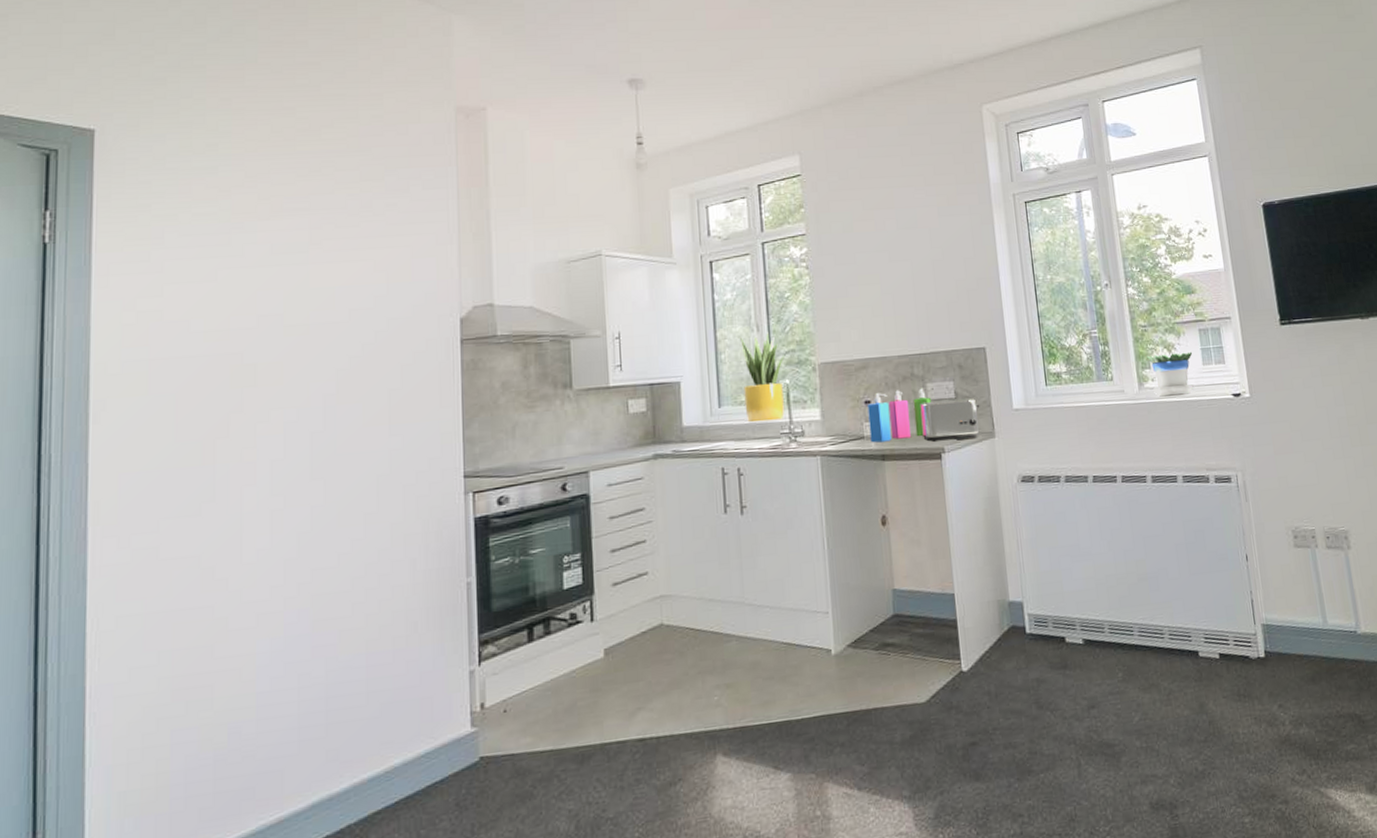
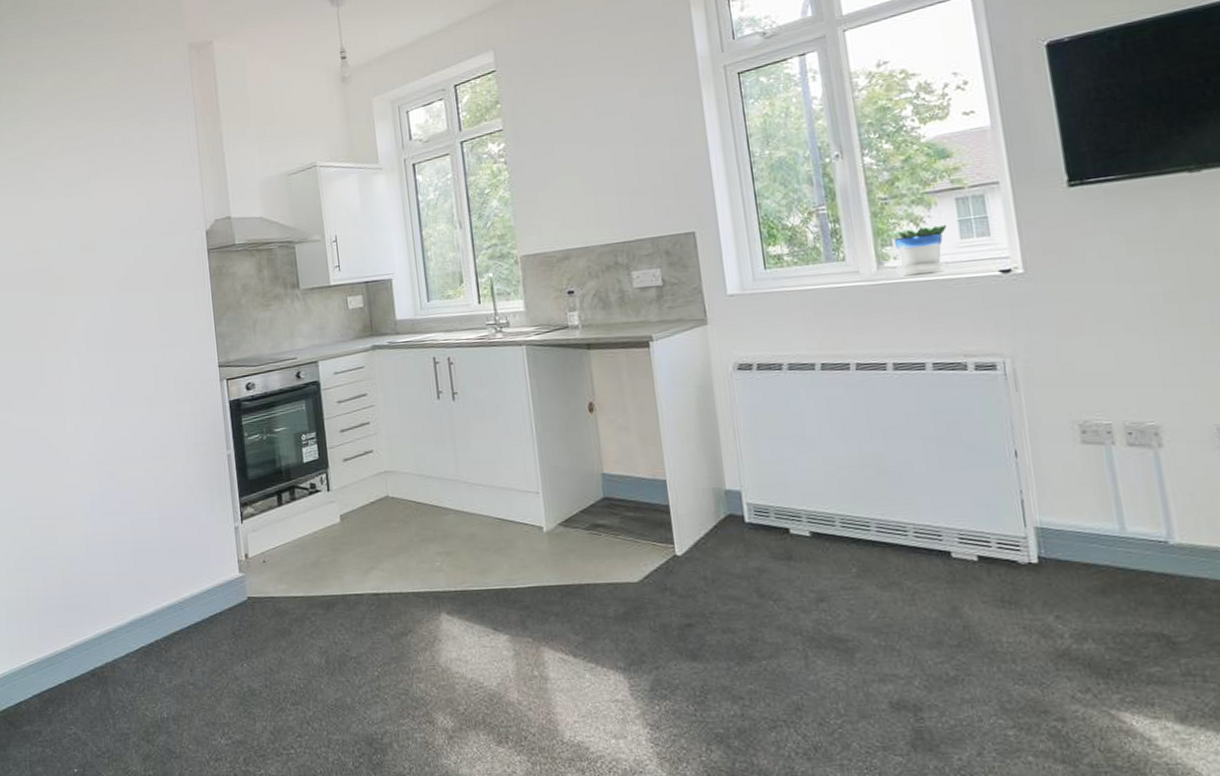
planter: present [739,332,785,423] -> none [443,228,490,315]
soap dispenser: present [867,388,932,443] -> none [570,276,638,332]
toaster: present [920,398,980,443] -> none [625,284,690,331]

